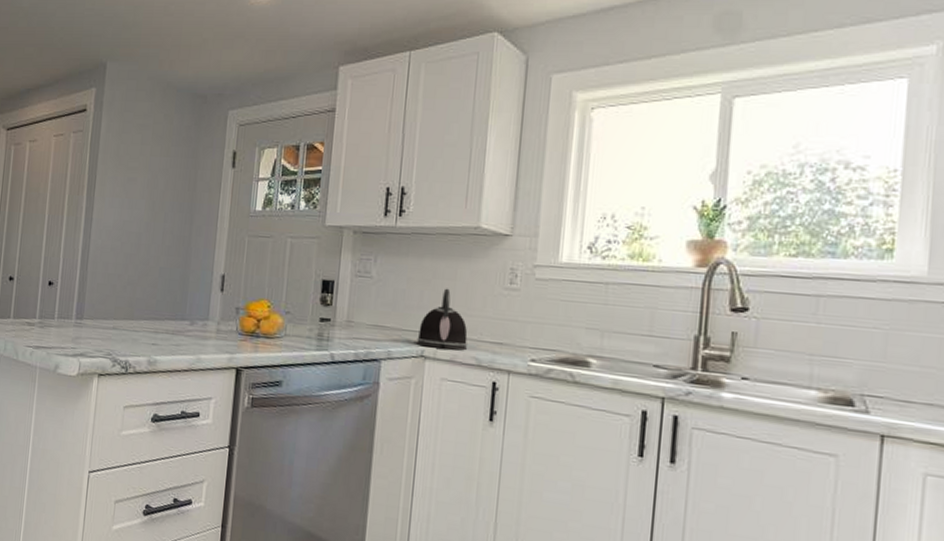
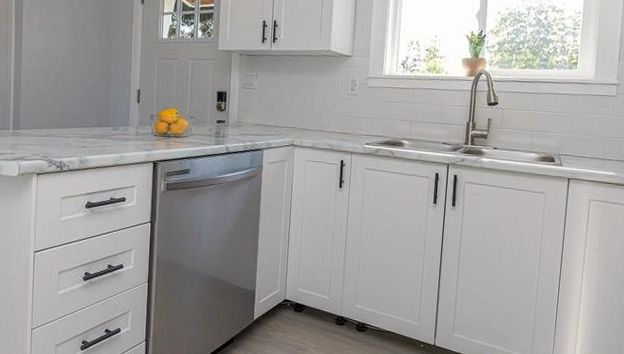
kettle: present [416,288,469,351] -> none [288,95,324,140]

